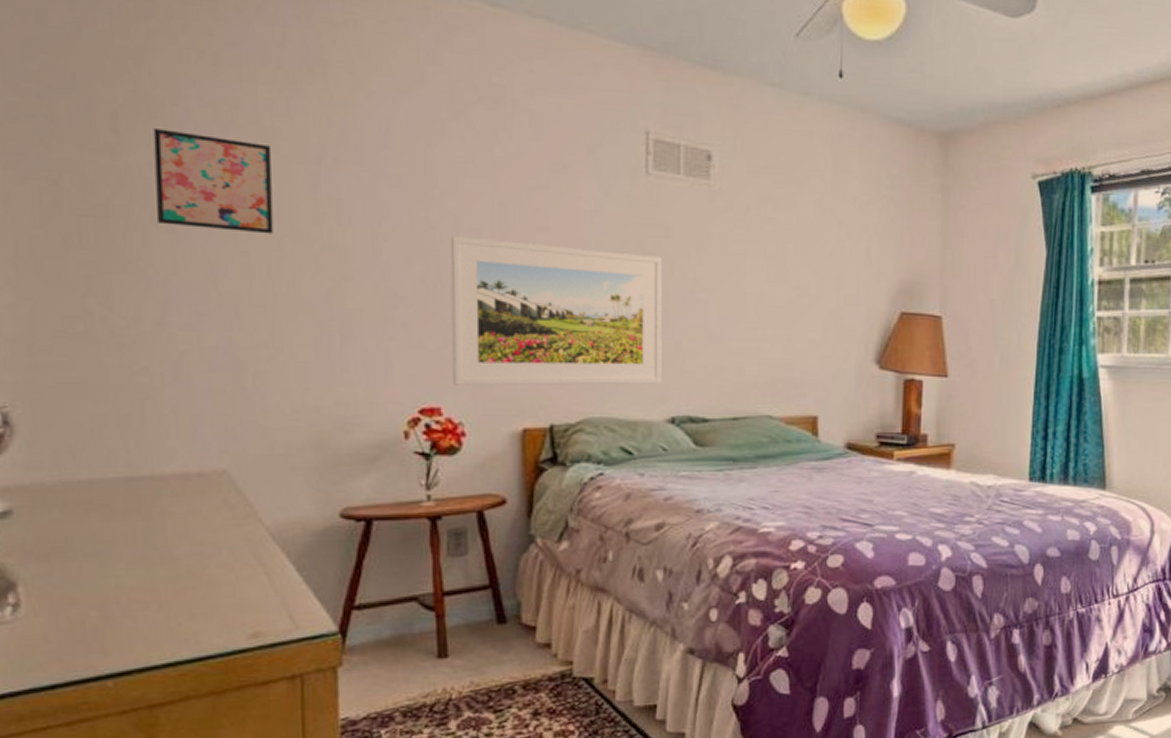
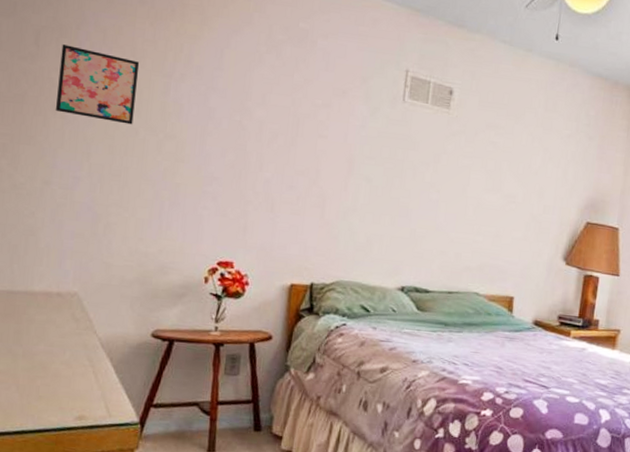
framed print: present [450,236,662,386] -> none [244,136,407,260]

